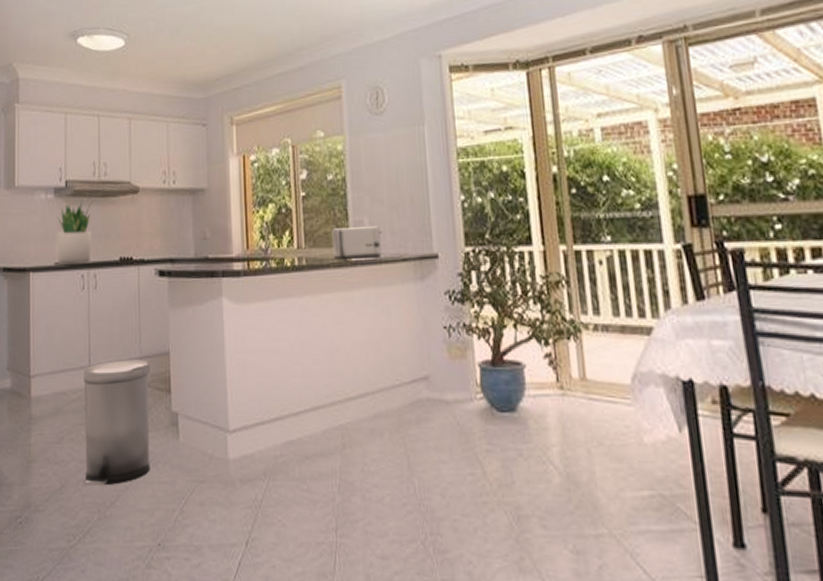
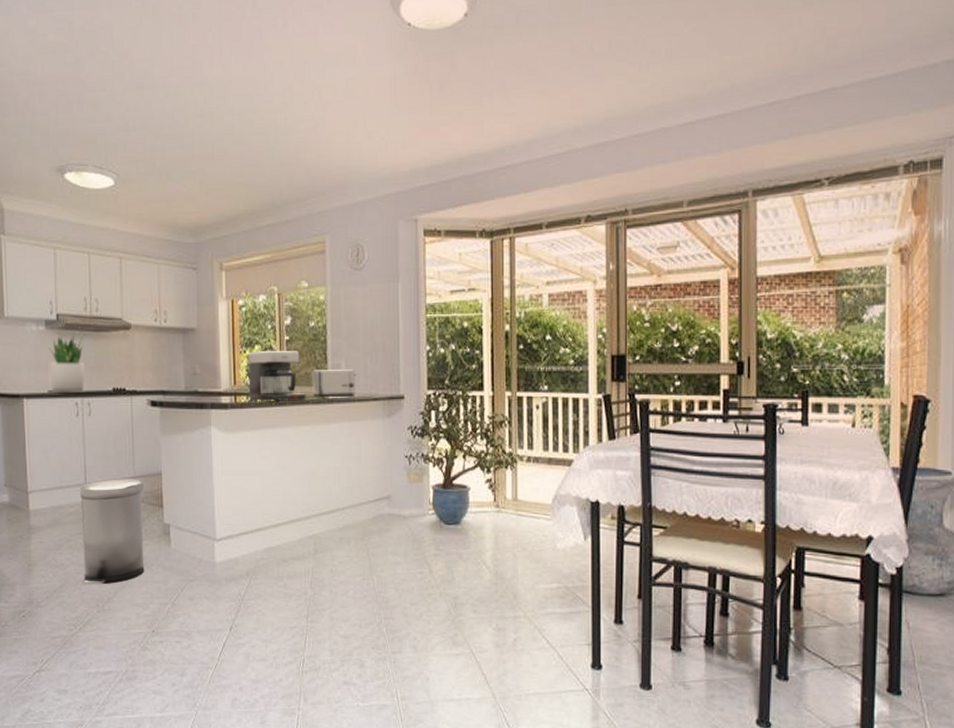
coffee maker: none [261,208,326,267] -> present [248,350,306,402]

